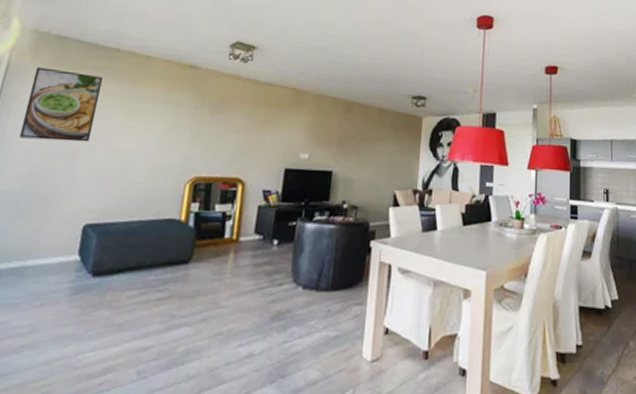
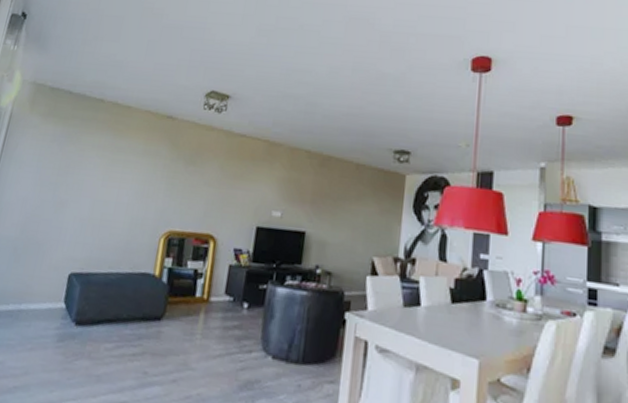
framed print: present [19,67,103,143] -> none [18,117,89,192]

